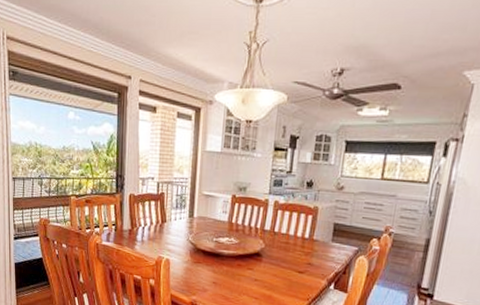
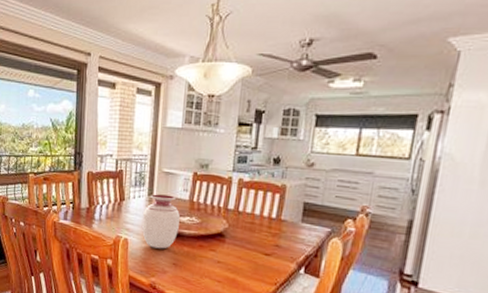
vase: none [182,216,219,269] -> present [141,194,180,249]

